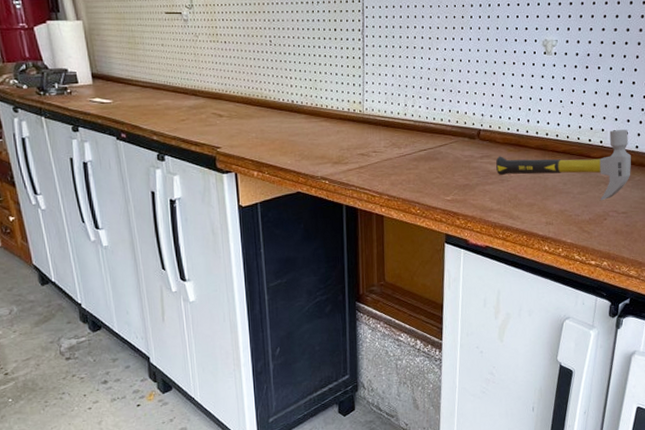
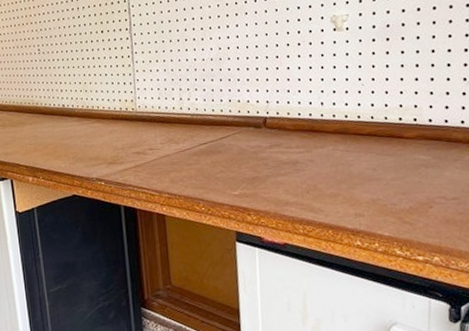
claw hammer: present [496,130,631,200] -> none [288,103,459,185]

